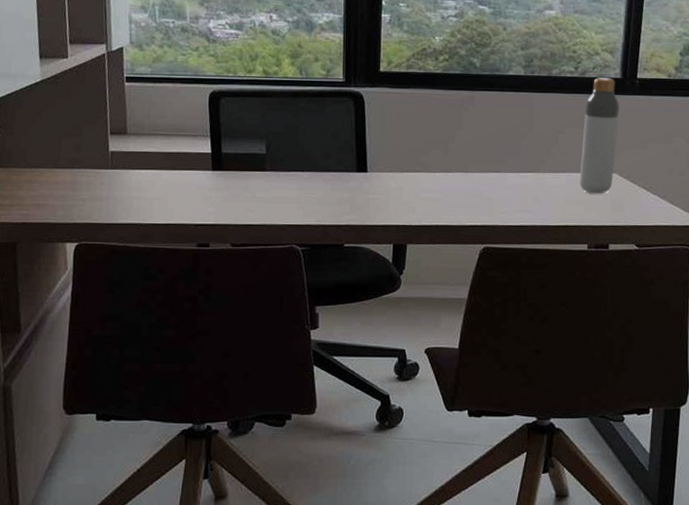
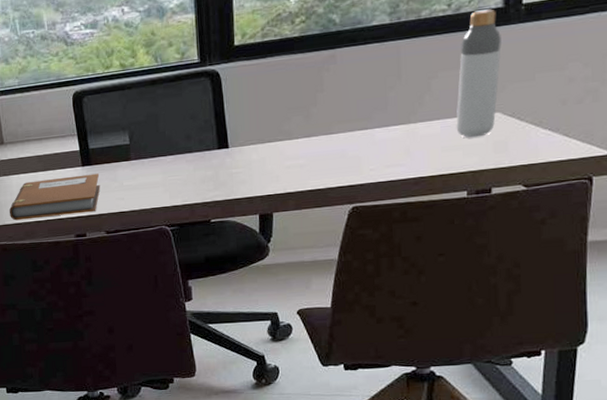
notebook: none [125,179,231,221] -> present [9,173,100,221]

